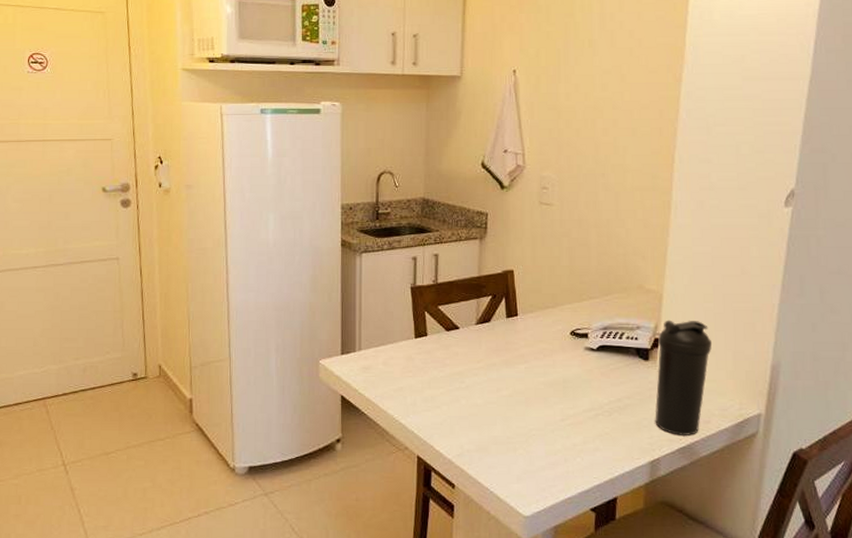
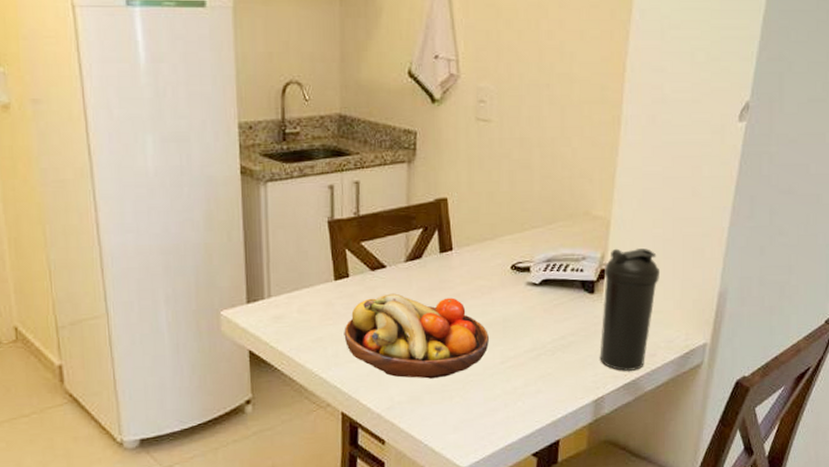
fruit bowl: none [421,352,550,431] -> present [344,293,489,379]

